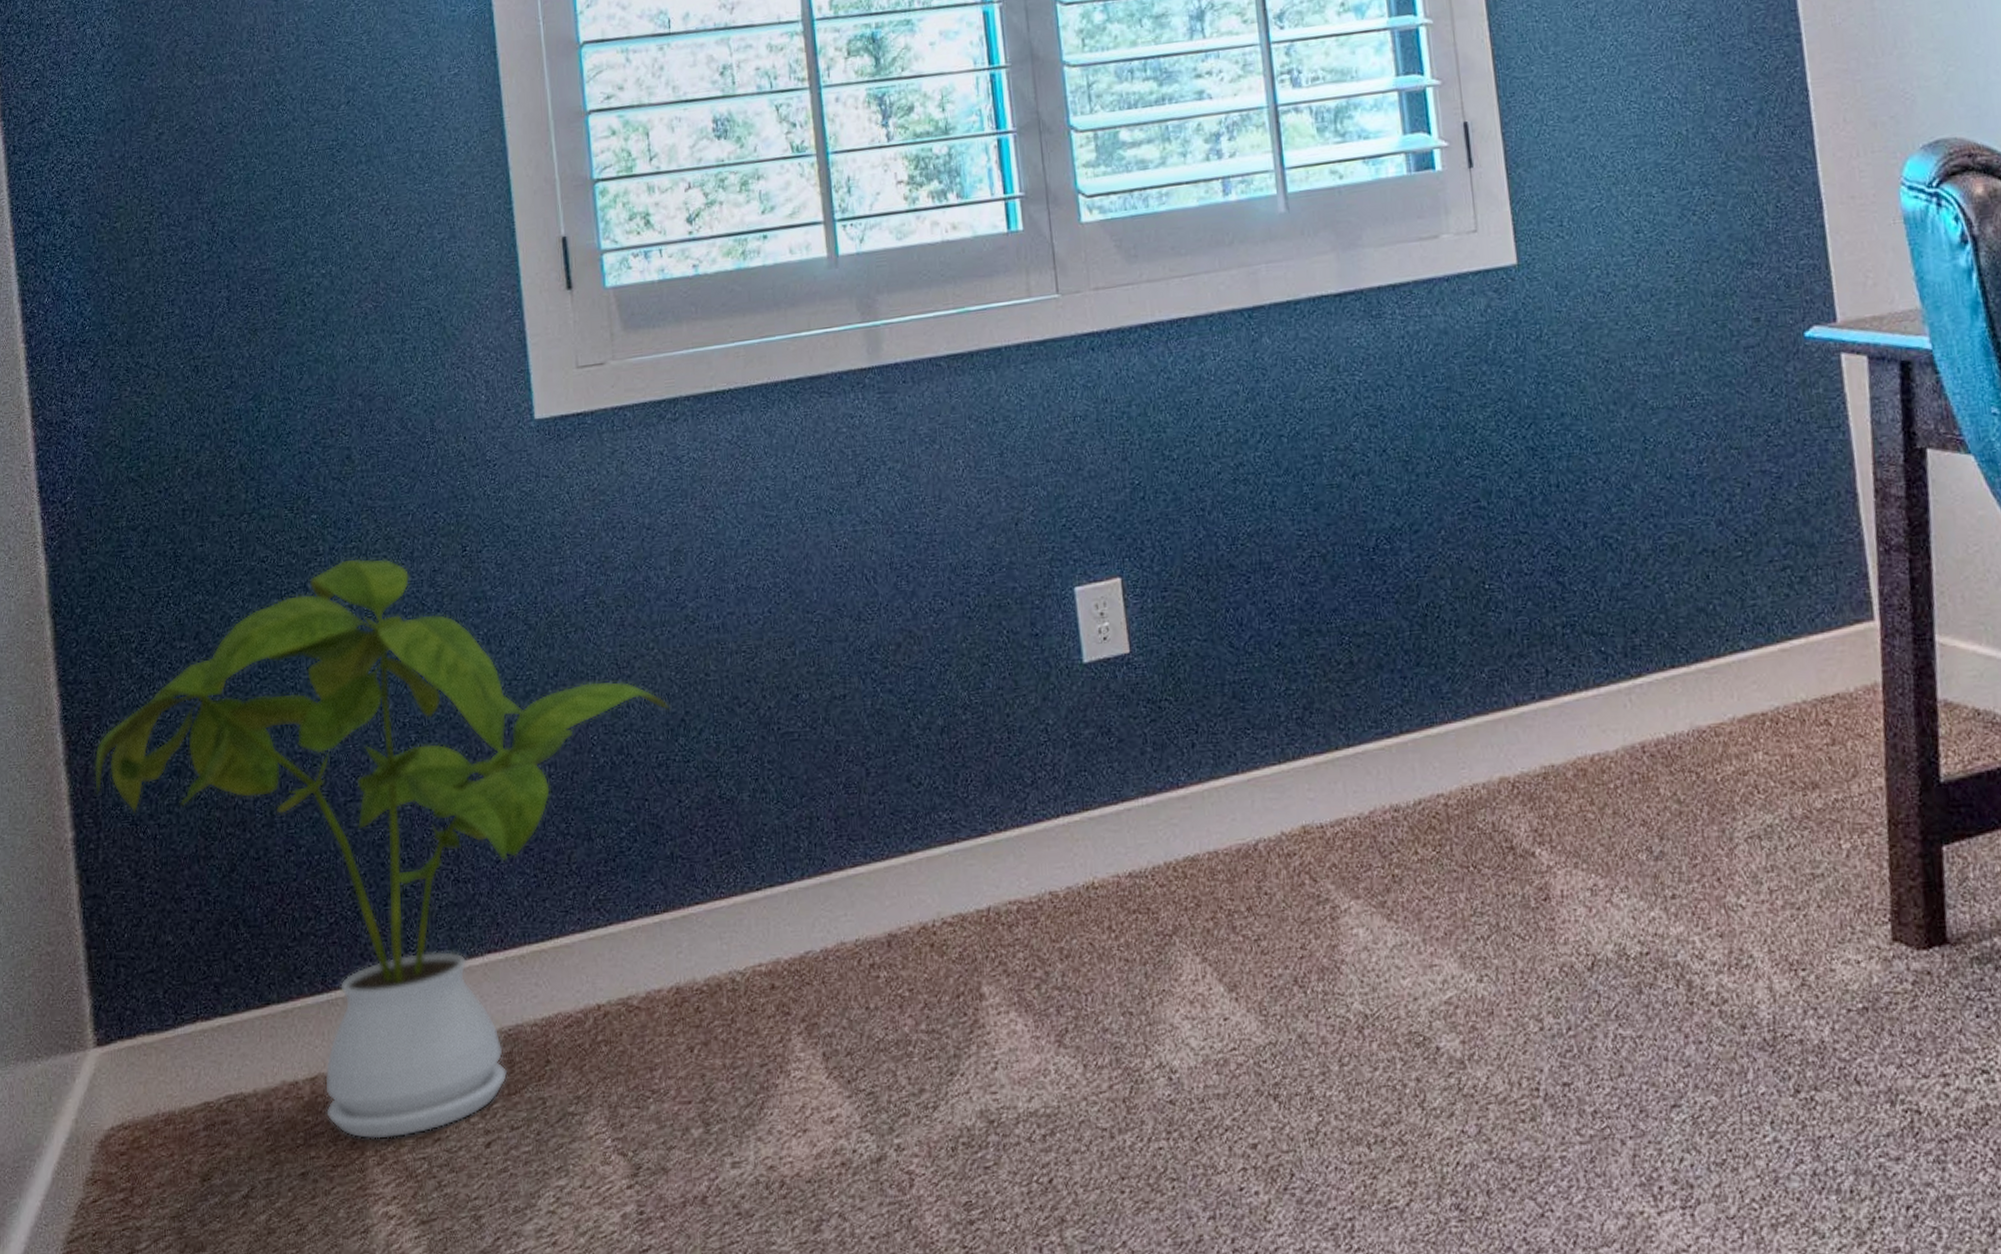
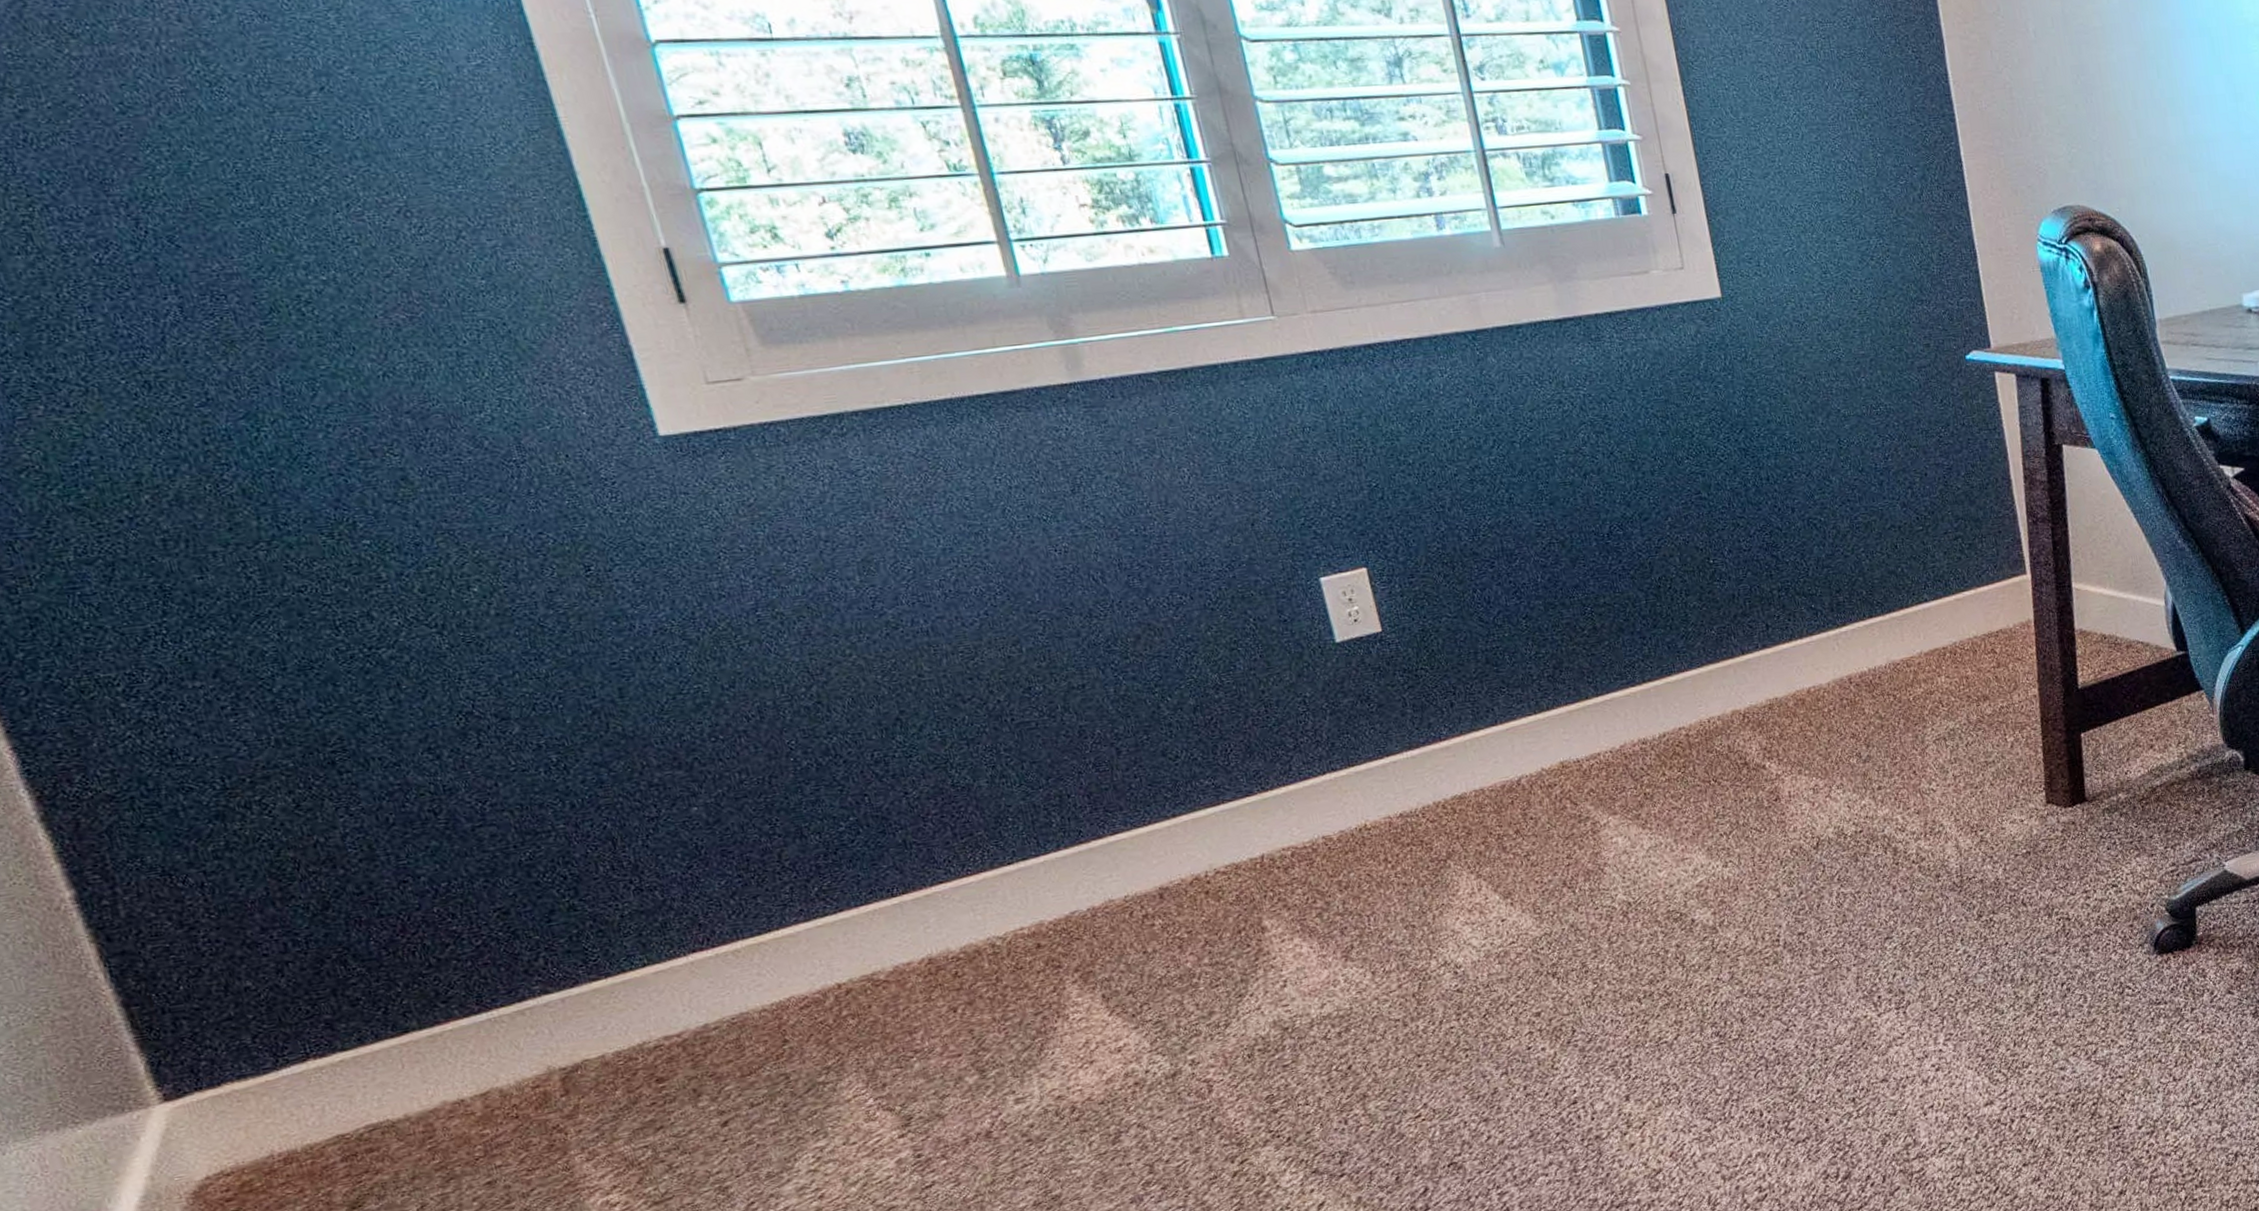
house plant: present [94,558,671,1140] -> none [85,582,882,1141]

